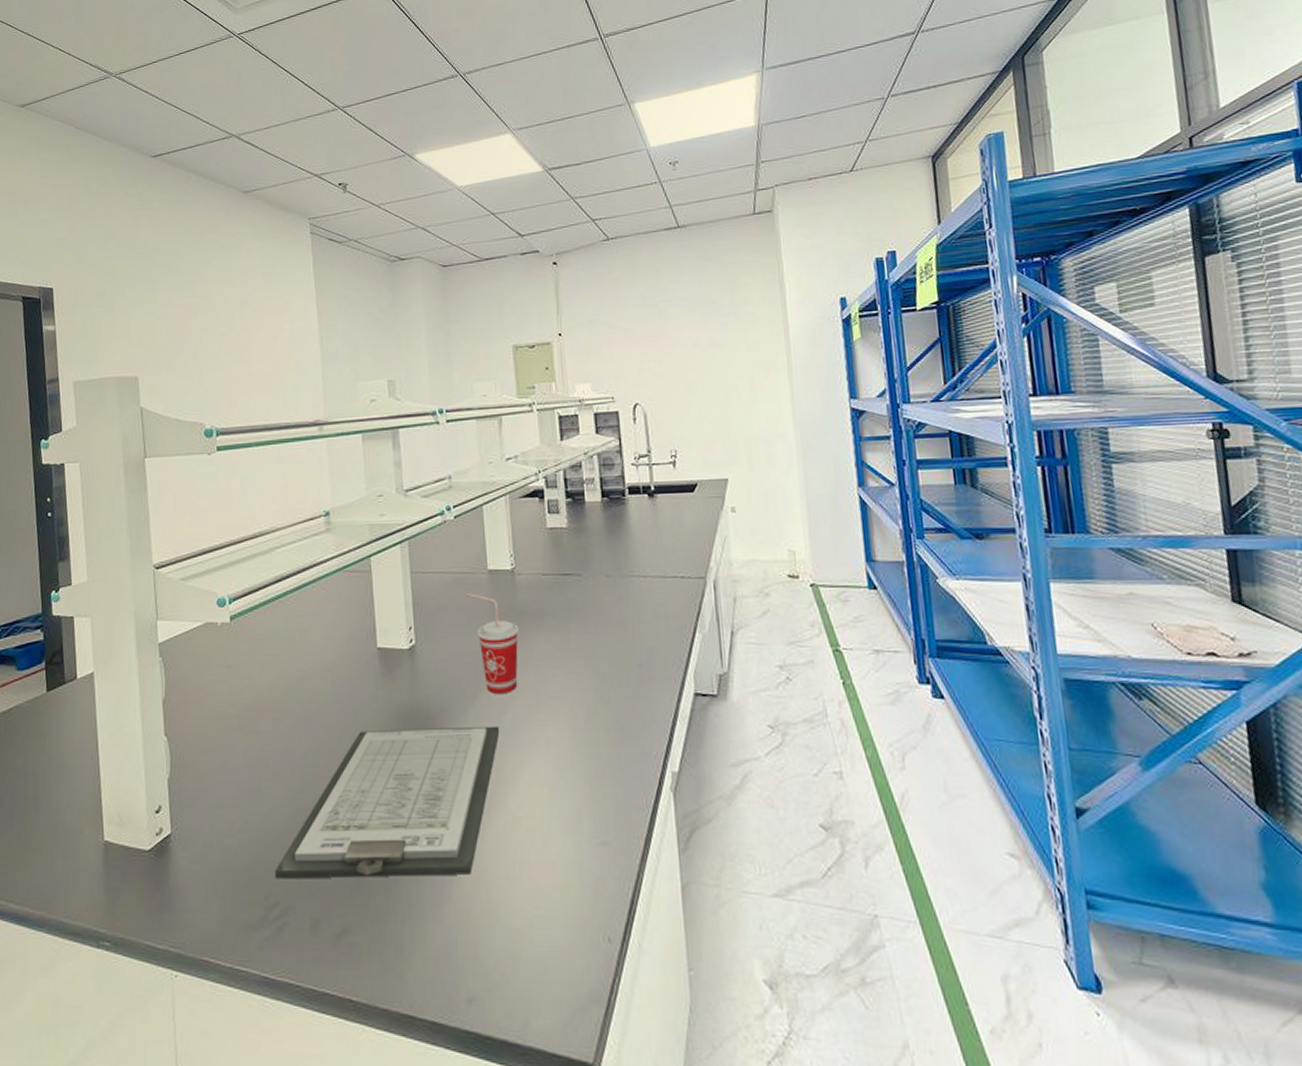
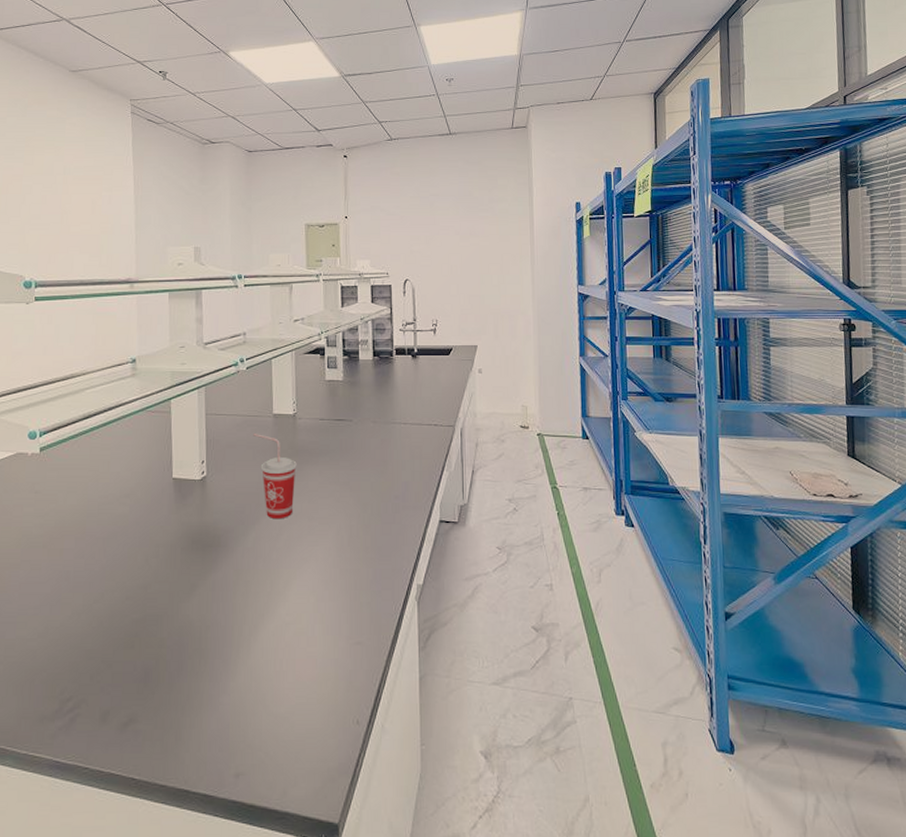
clipboard: present [276,726,500,879] -> none [71,546,276,677]

